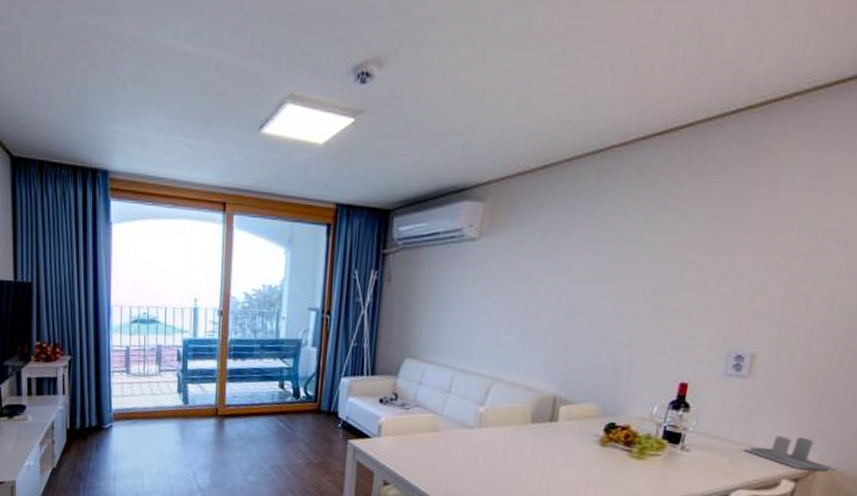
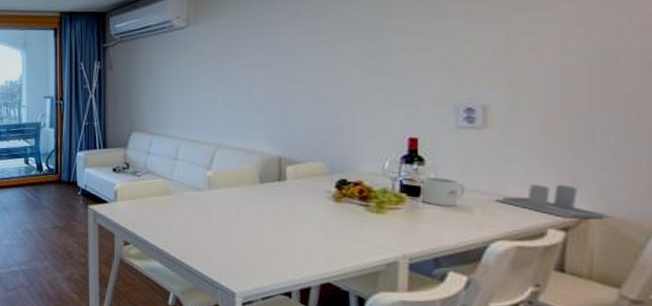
mug: none [679,423,721,455] -> present [420,176,466,206]

